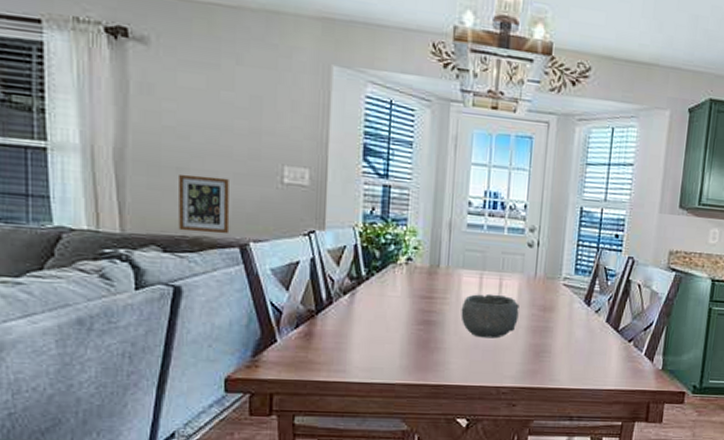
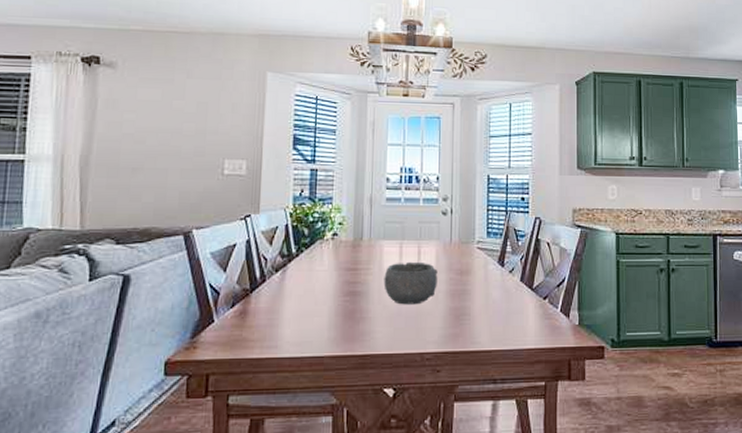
picture frame: present [177,173,230,235] -> none [131,173,177,224]

